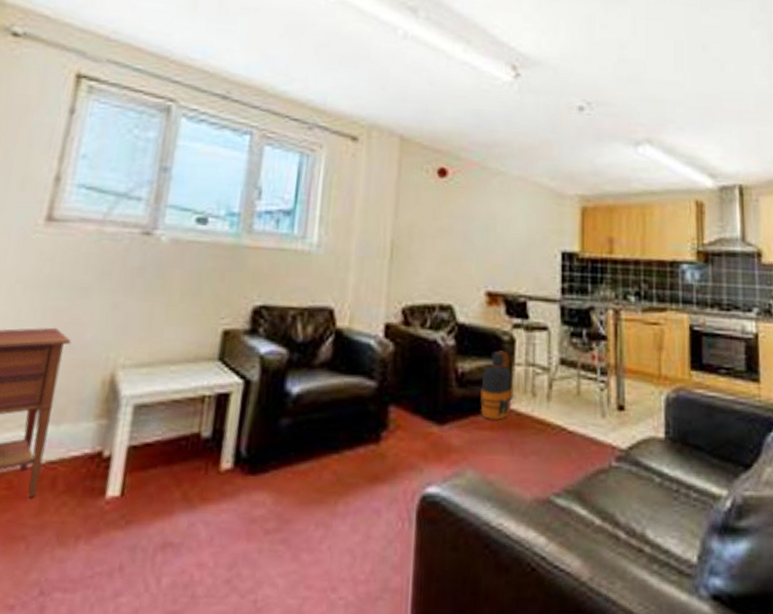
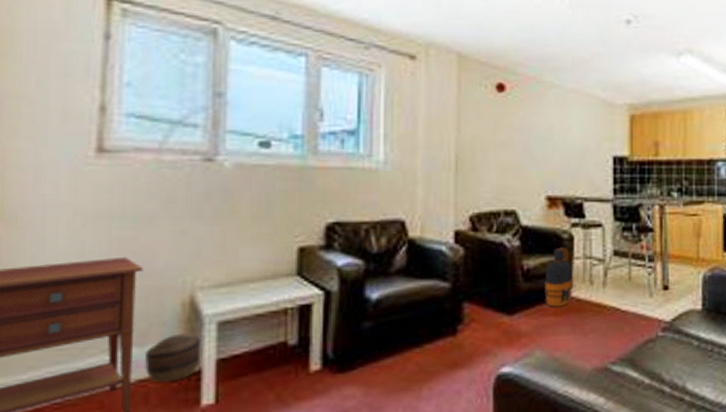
basket: none [57,414,116,467] -> present [144,334,203,383]

